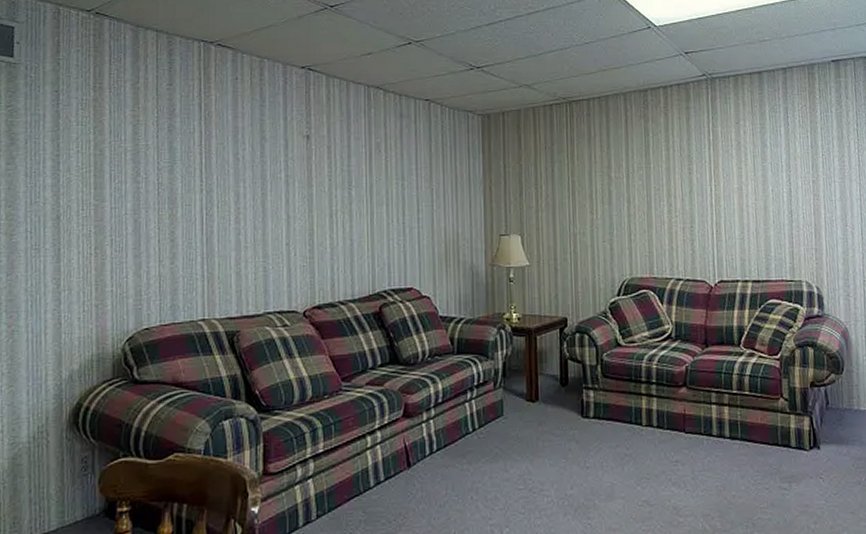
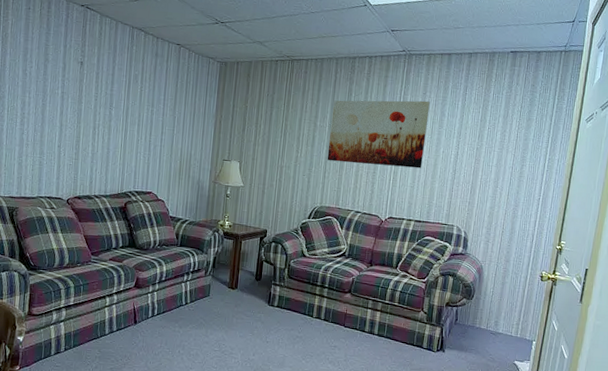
wall art: none [627,131,750,220] -> present [327,100,430,169]

